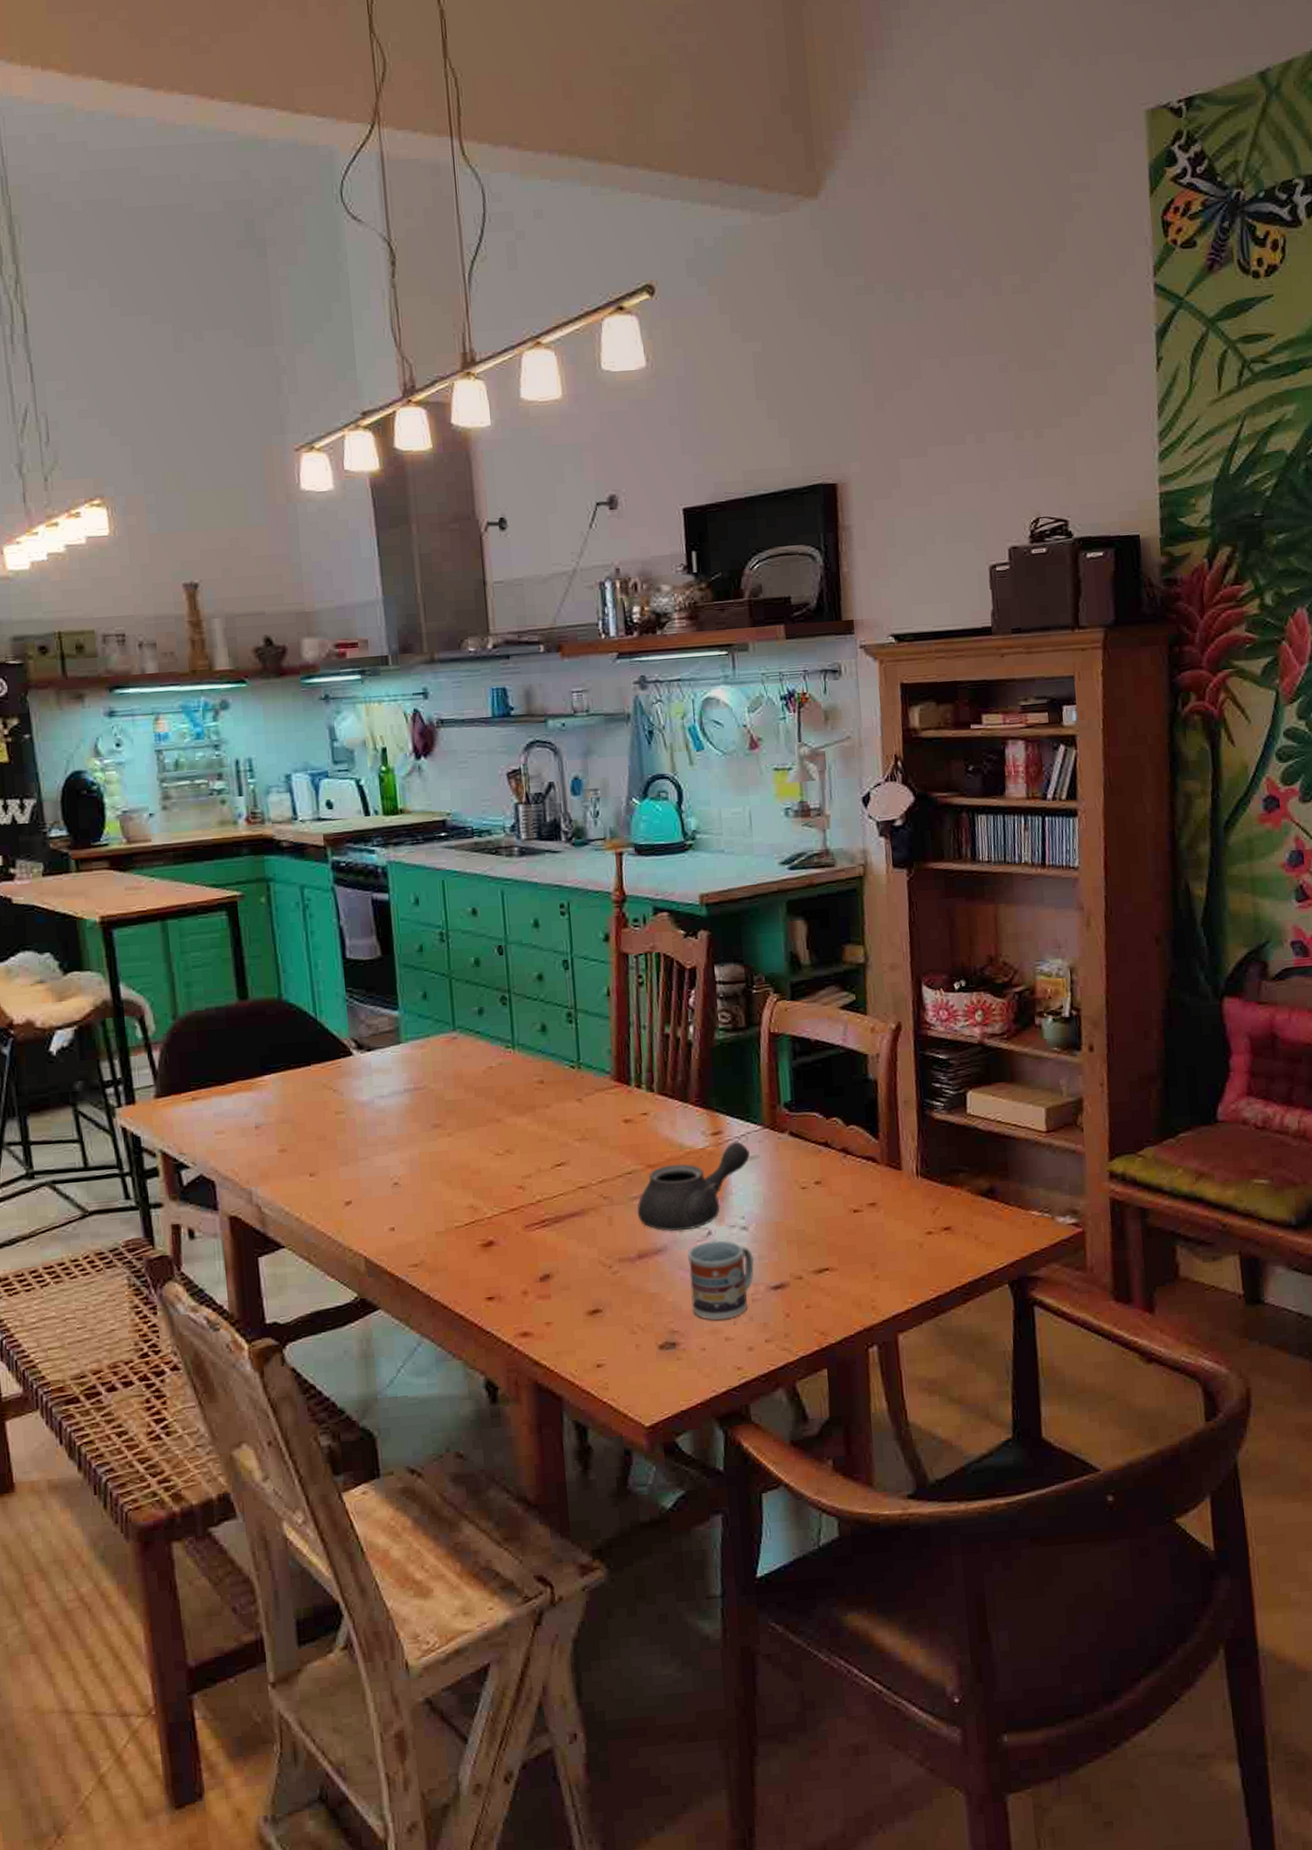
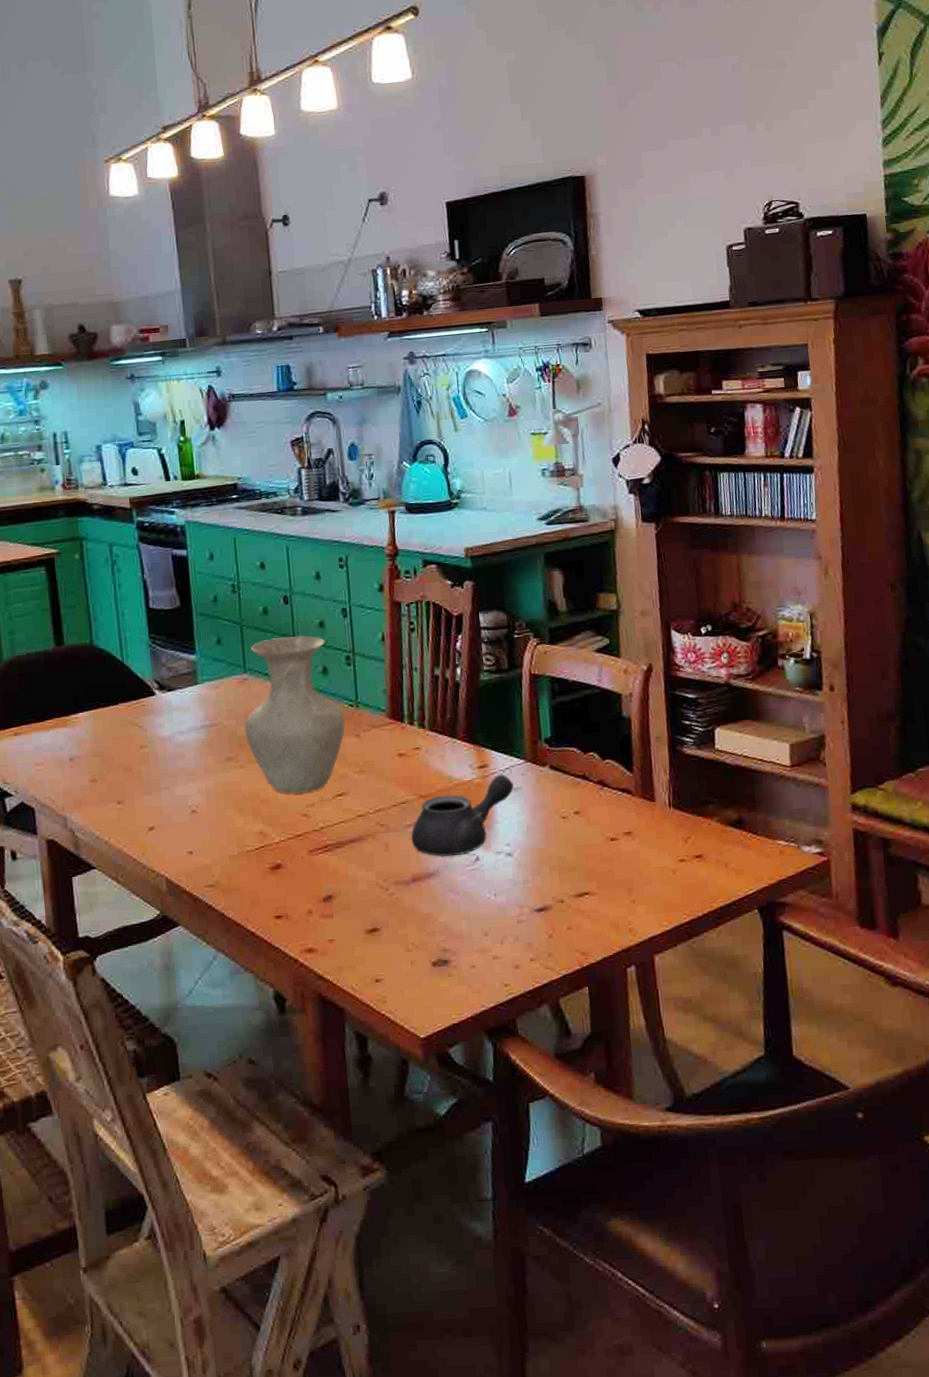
vase: none [453,990,566,1165] -> present [244,636,345,795]
cup: present [688,1240,754,1321] -> none [458,865,519,940]

